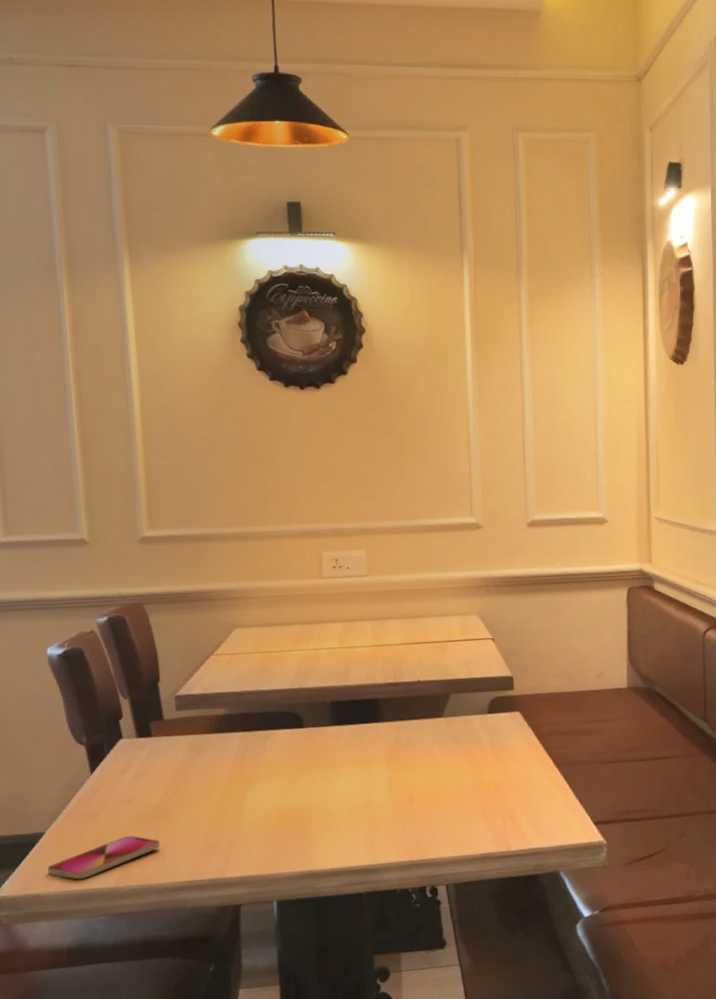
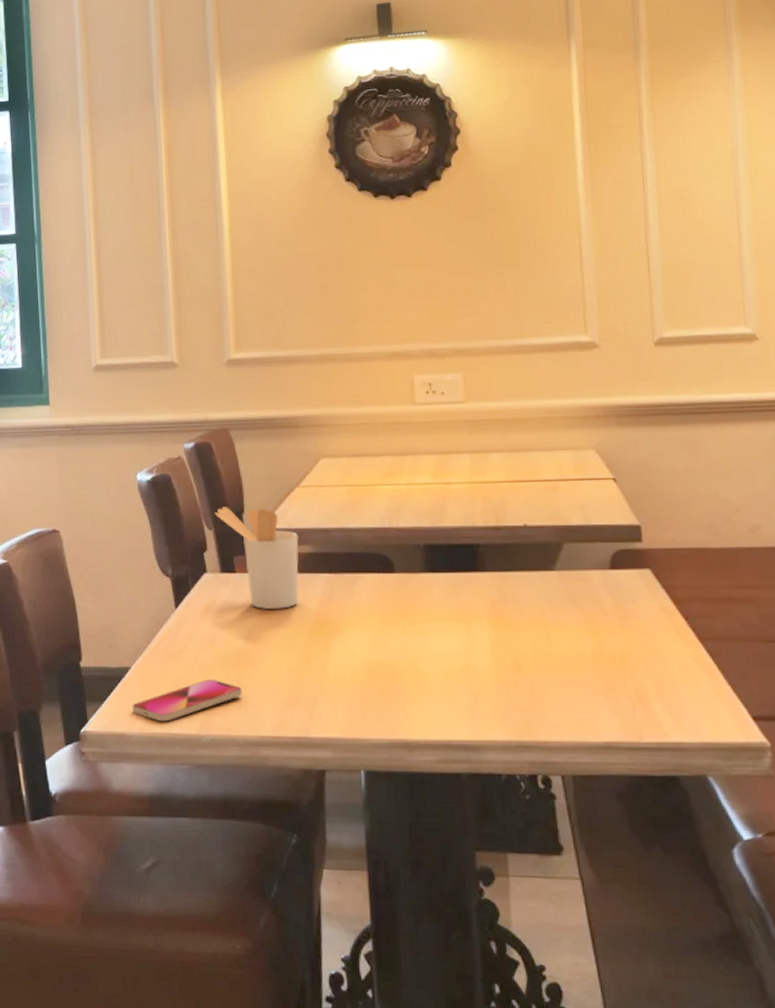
utensil holder: none [130,676,214,768] -> present [215,507,299,610]

